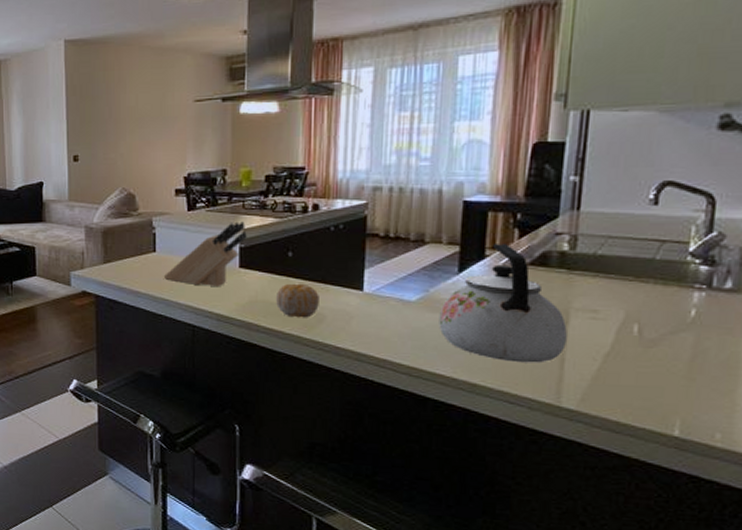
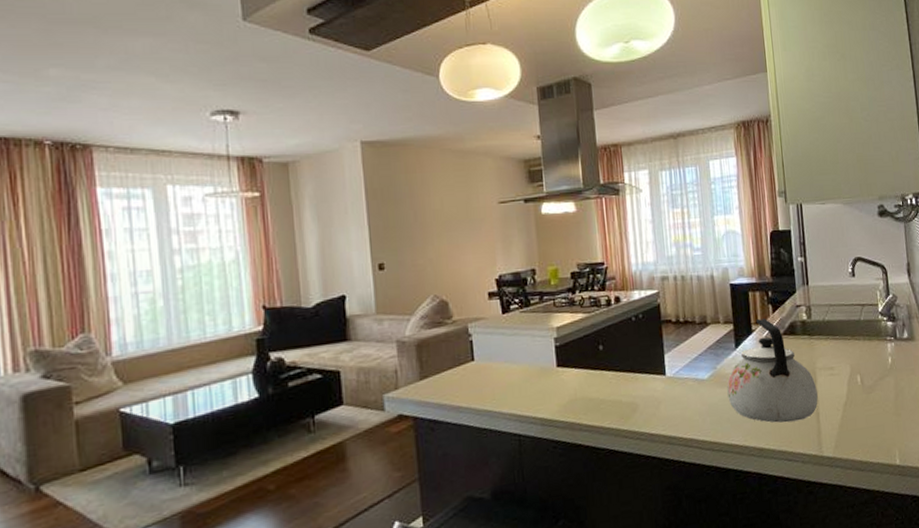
knife block: present [163,221,247,288] -> none [484,319,561,391]
fruit: present [276,283,319,318] -> none [593,375,632,411]

